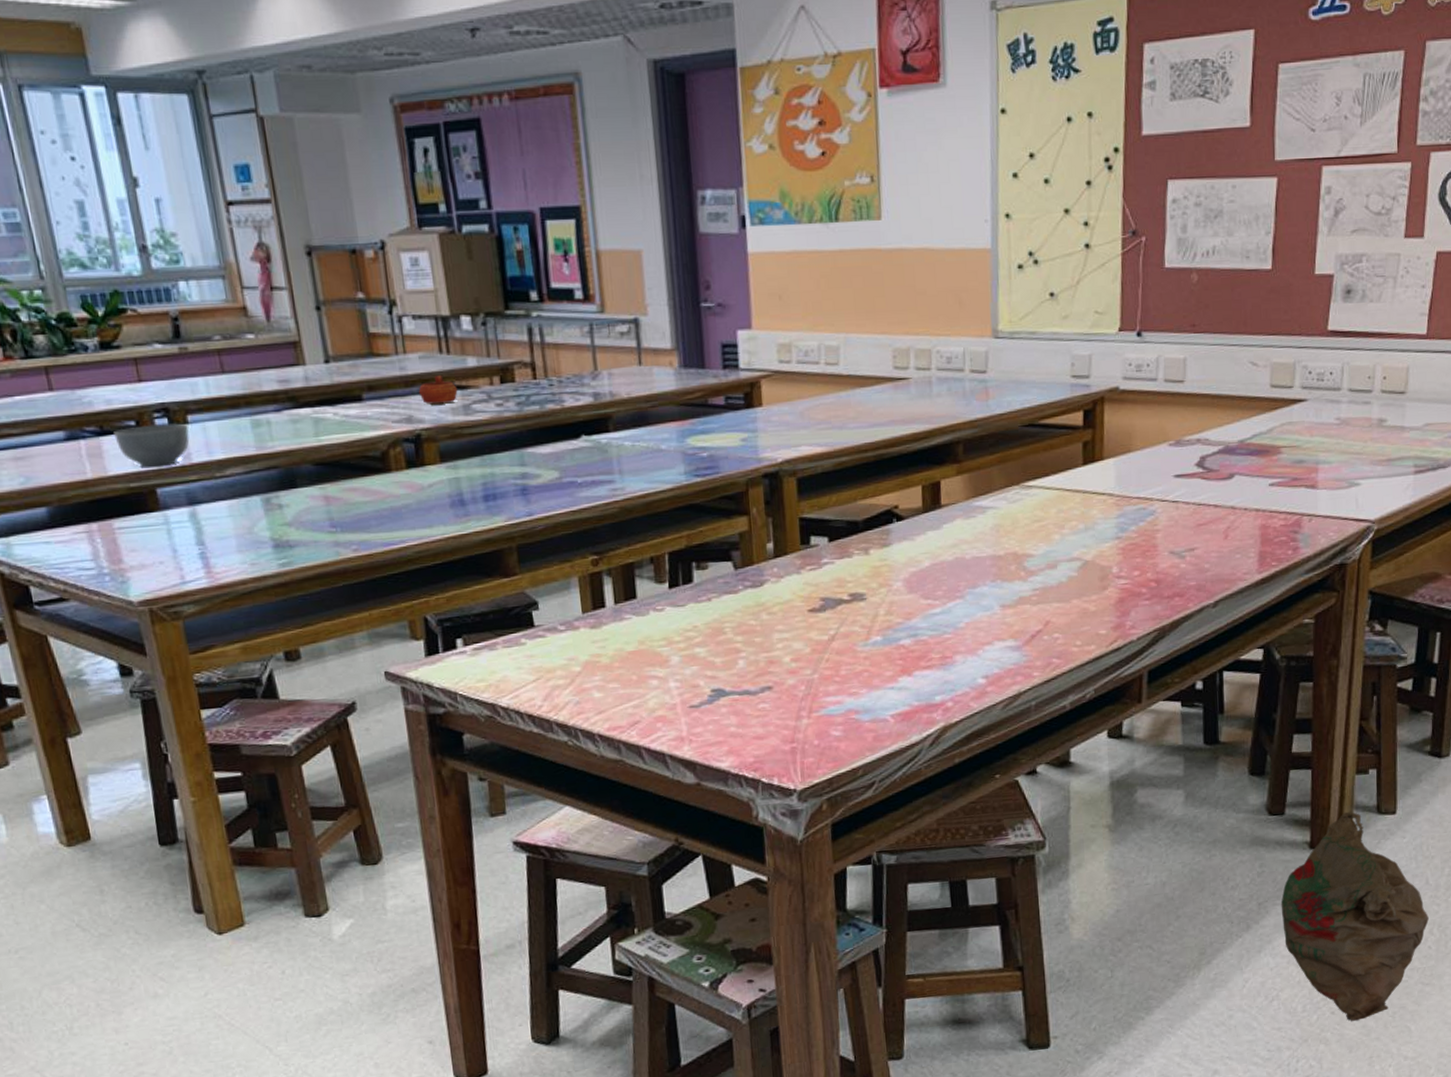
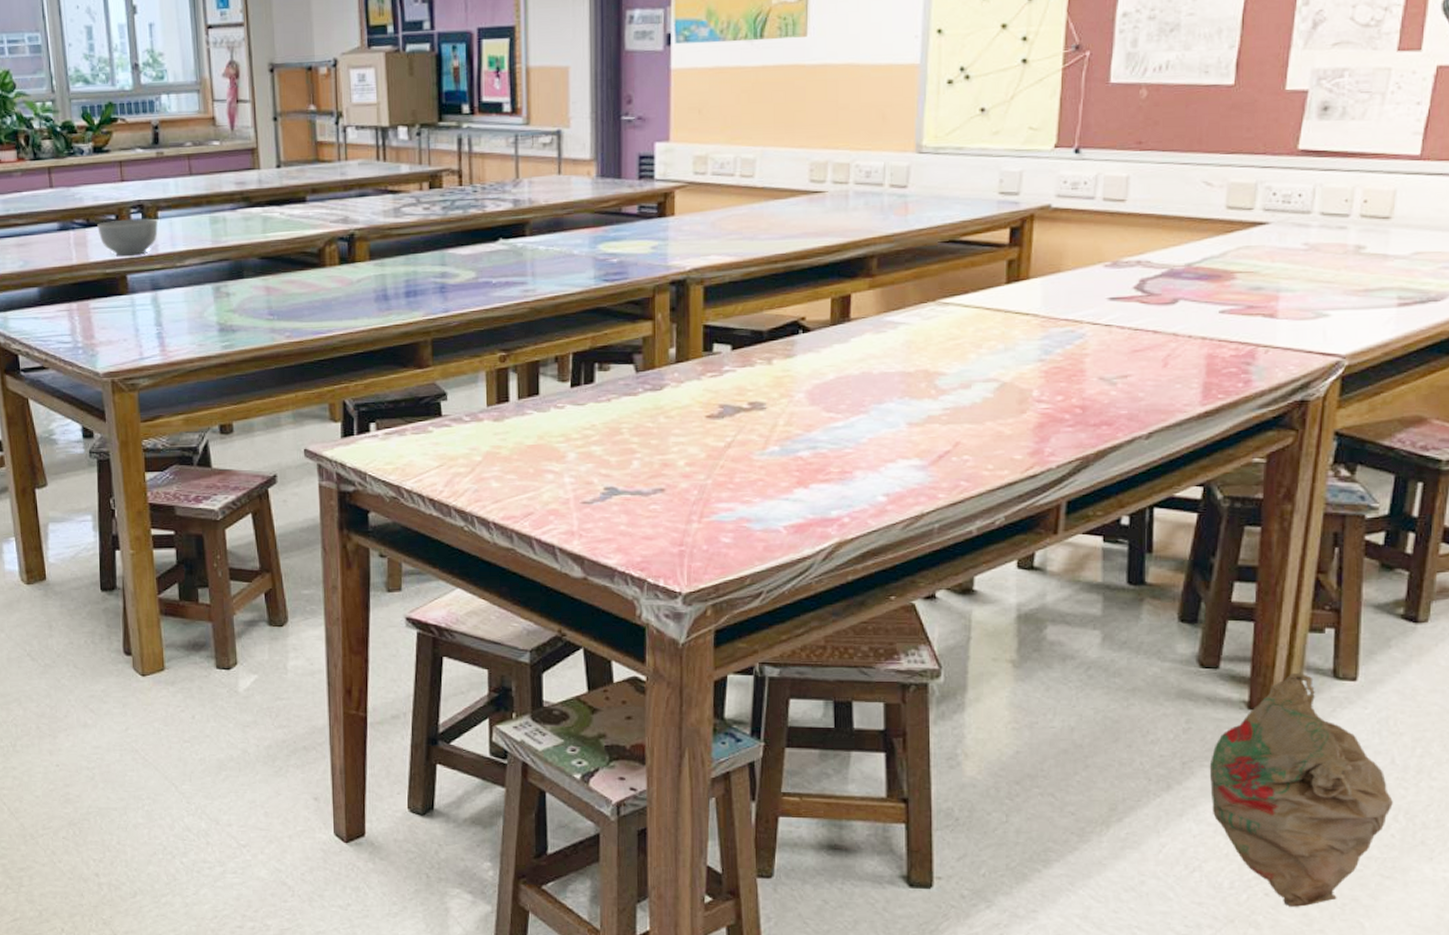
ceramic pot: present [418,374,458,405] -> none [355,180,390,207]

